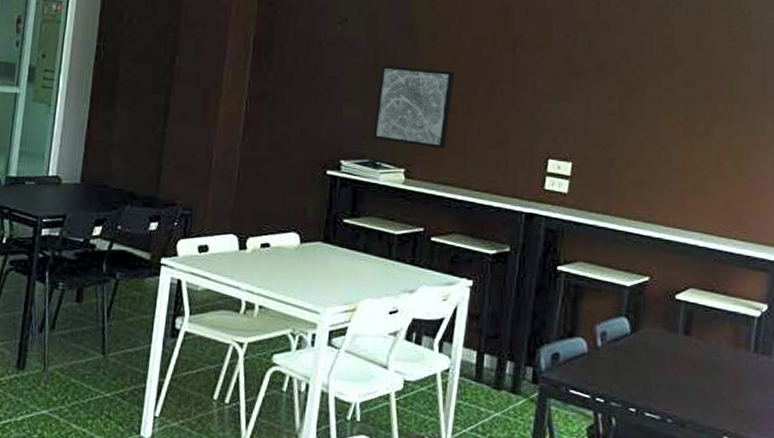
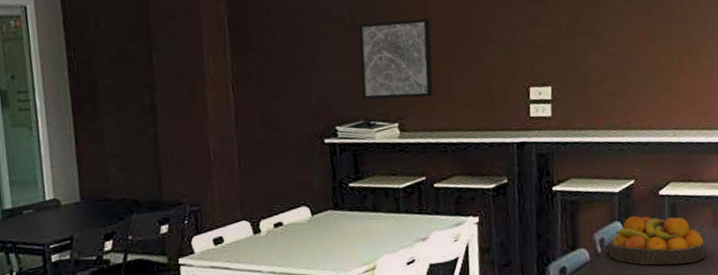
fruit bowl: none [611,315,723,380] -> present [609,216,707,265]

